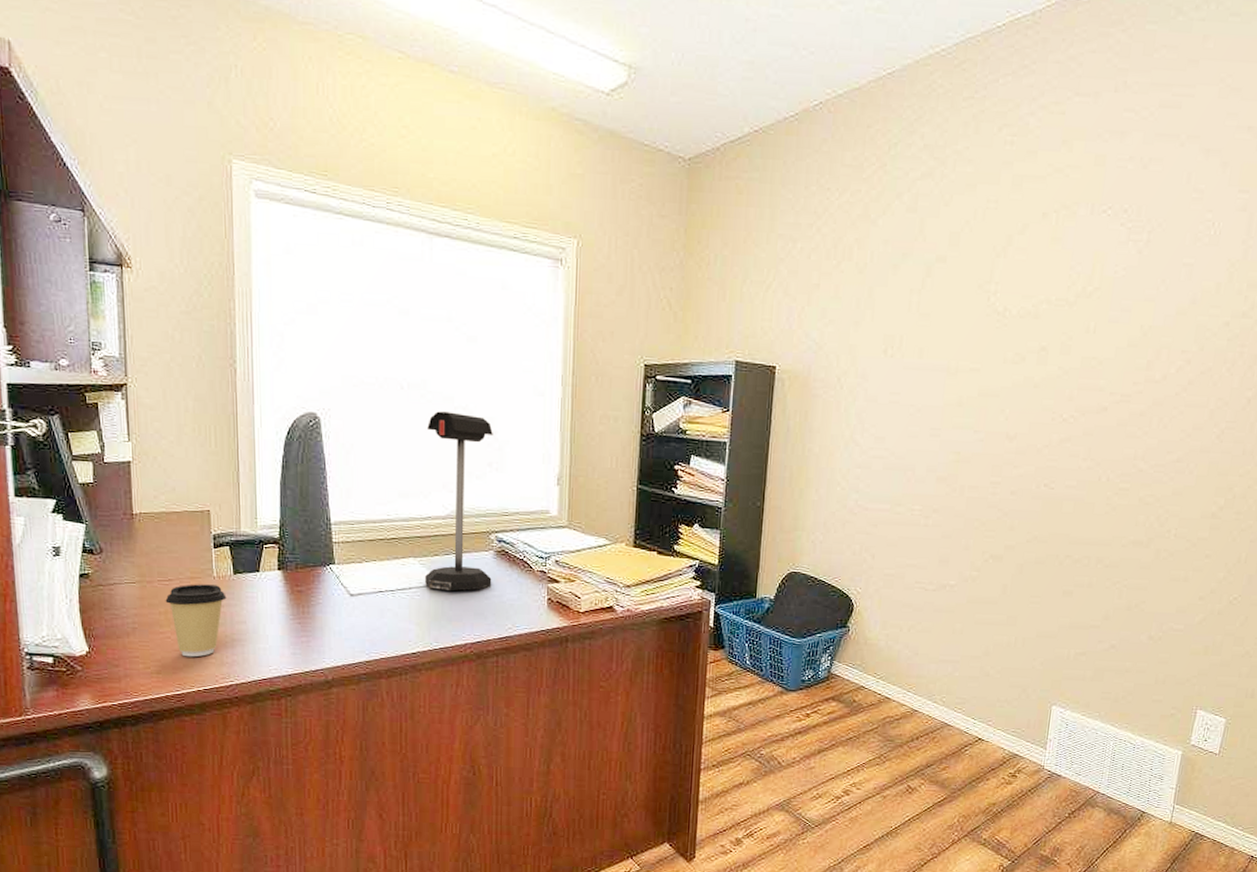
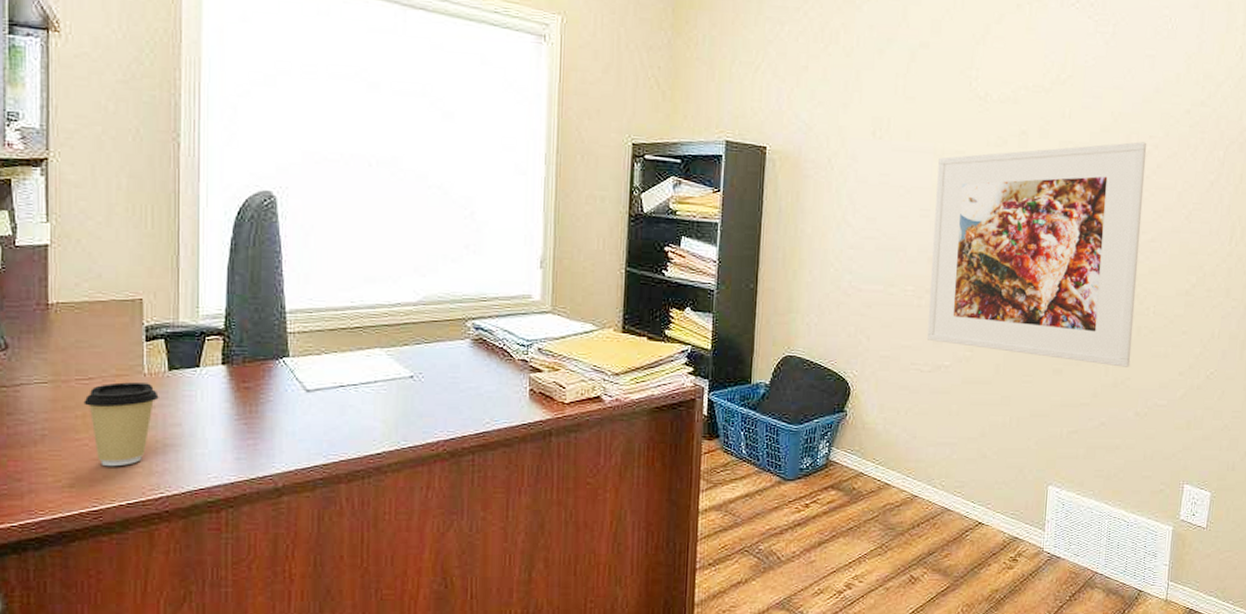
desk lamp: present [425,411,493,591] -> none [393,190,471,383]
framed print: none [932,357,1179,591] -> present [926,141,1147,367]

